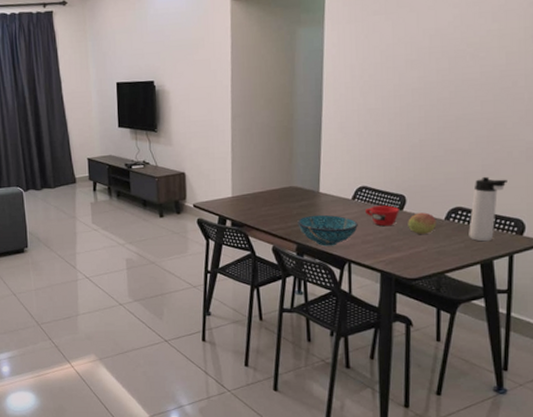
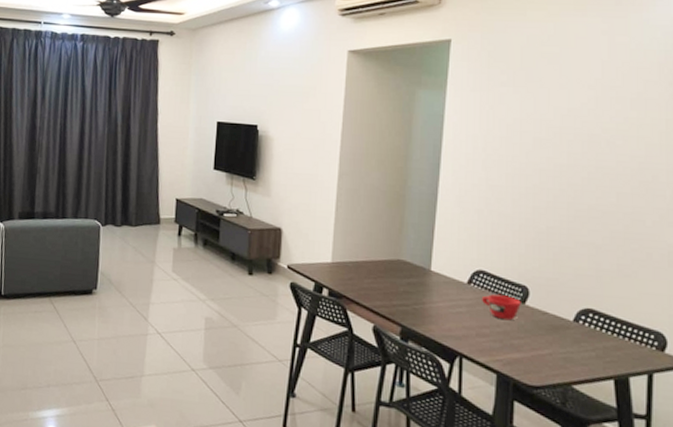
decorative bowl: present [297,214,358,247] -> none [404,295,473,335]
fruit: present [408,212,437,234] -> none [530,309,564,335]
thermos bottle: present [469,176,507,242] -> none [601,277,646,354]

